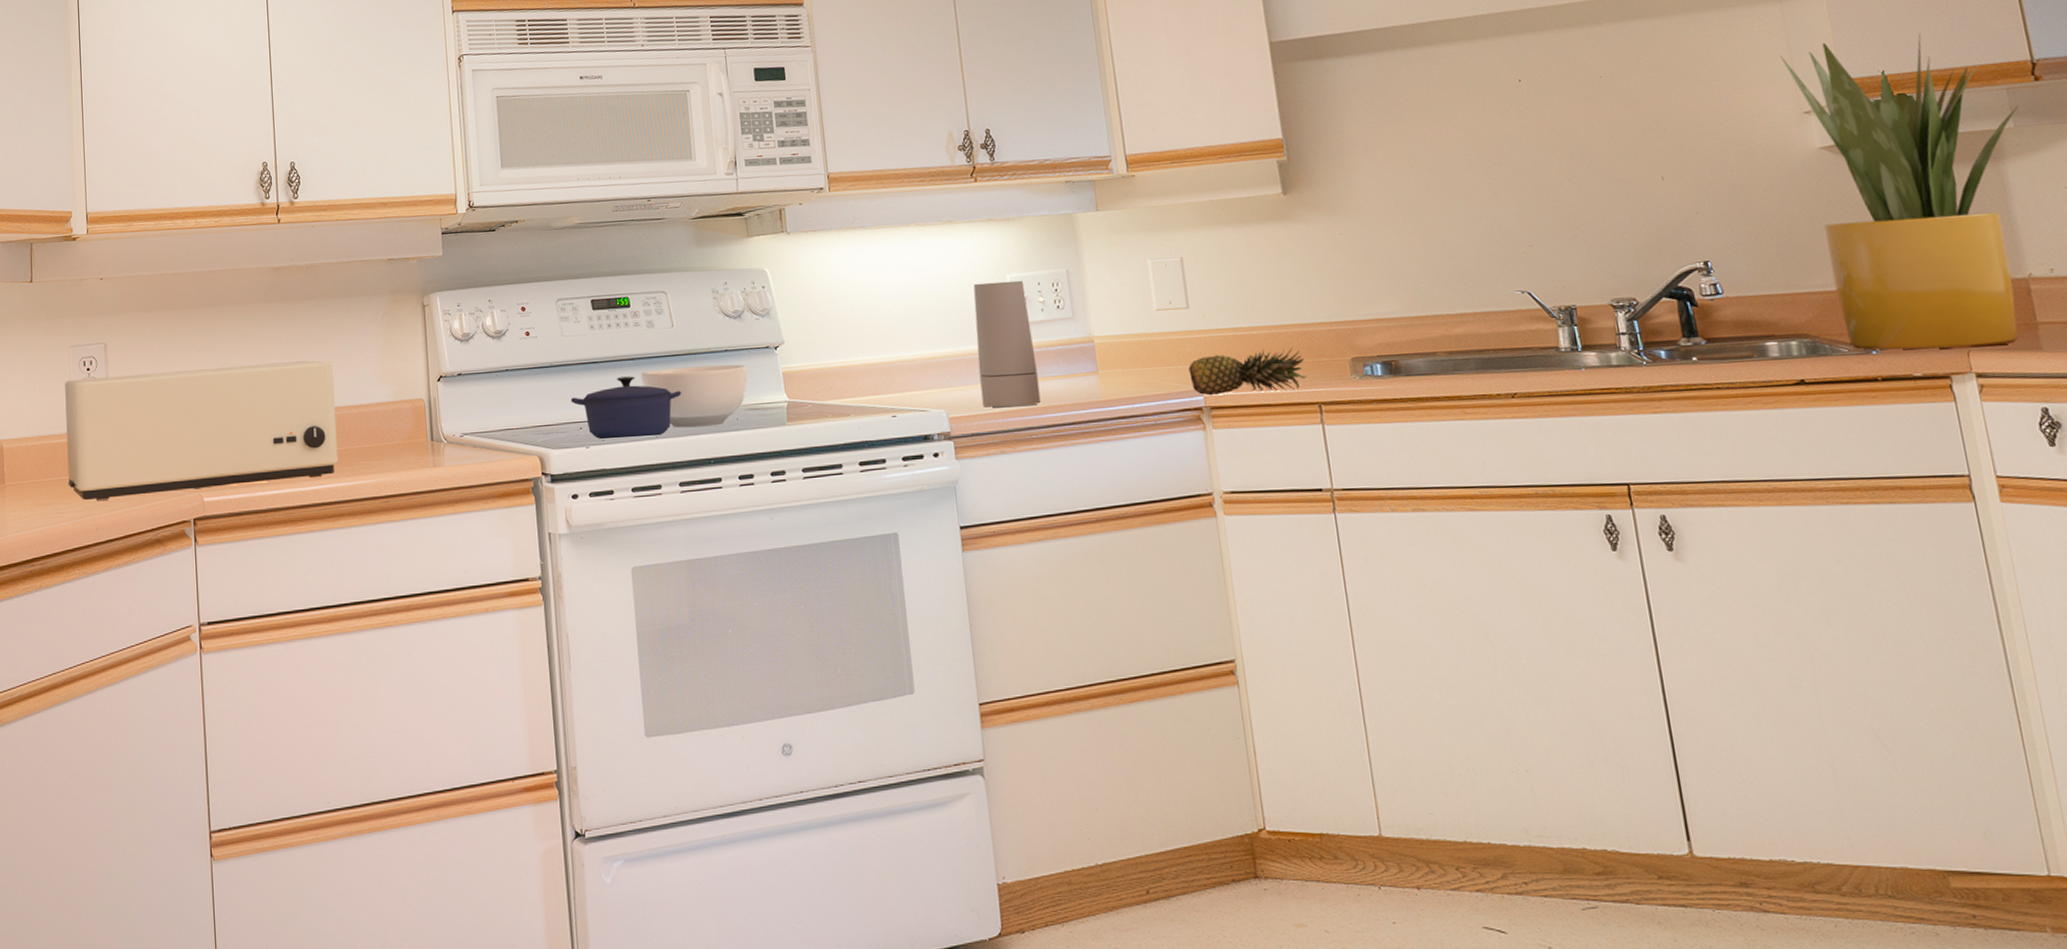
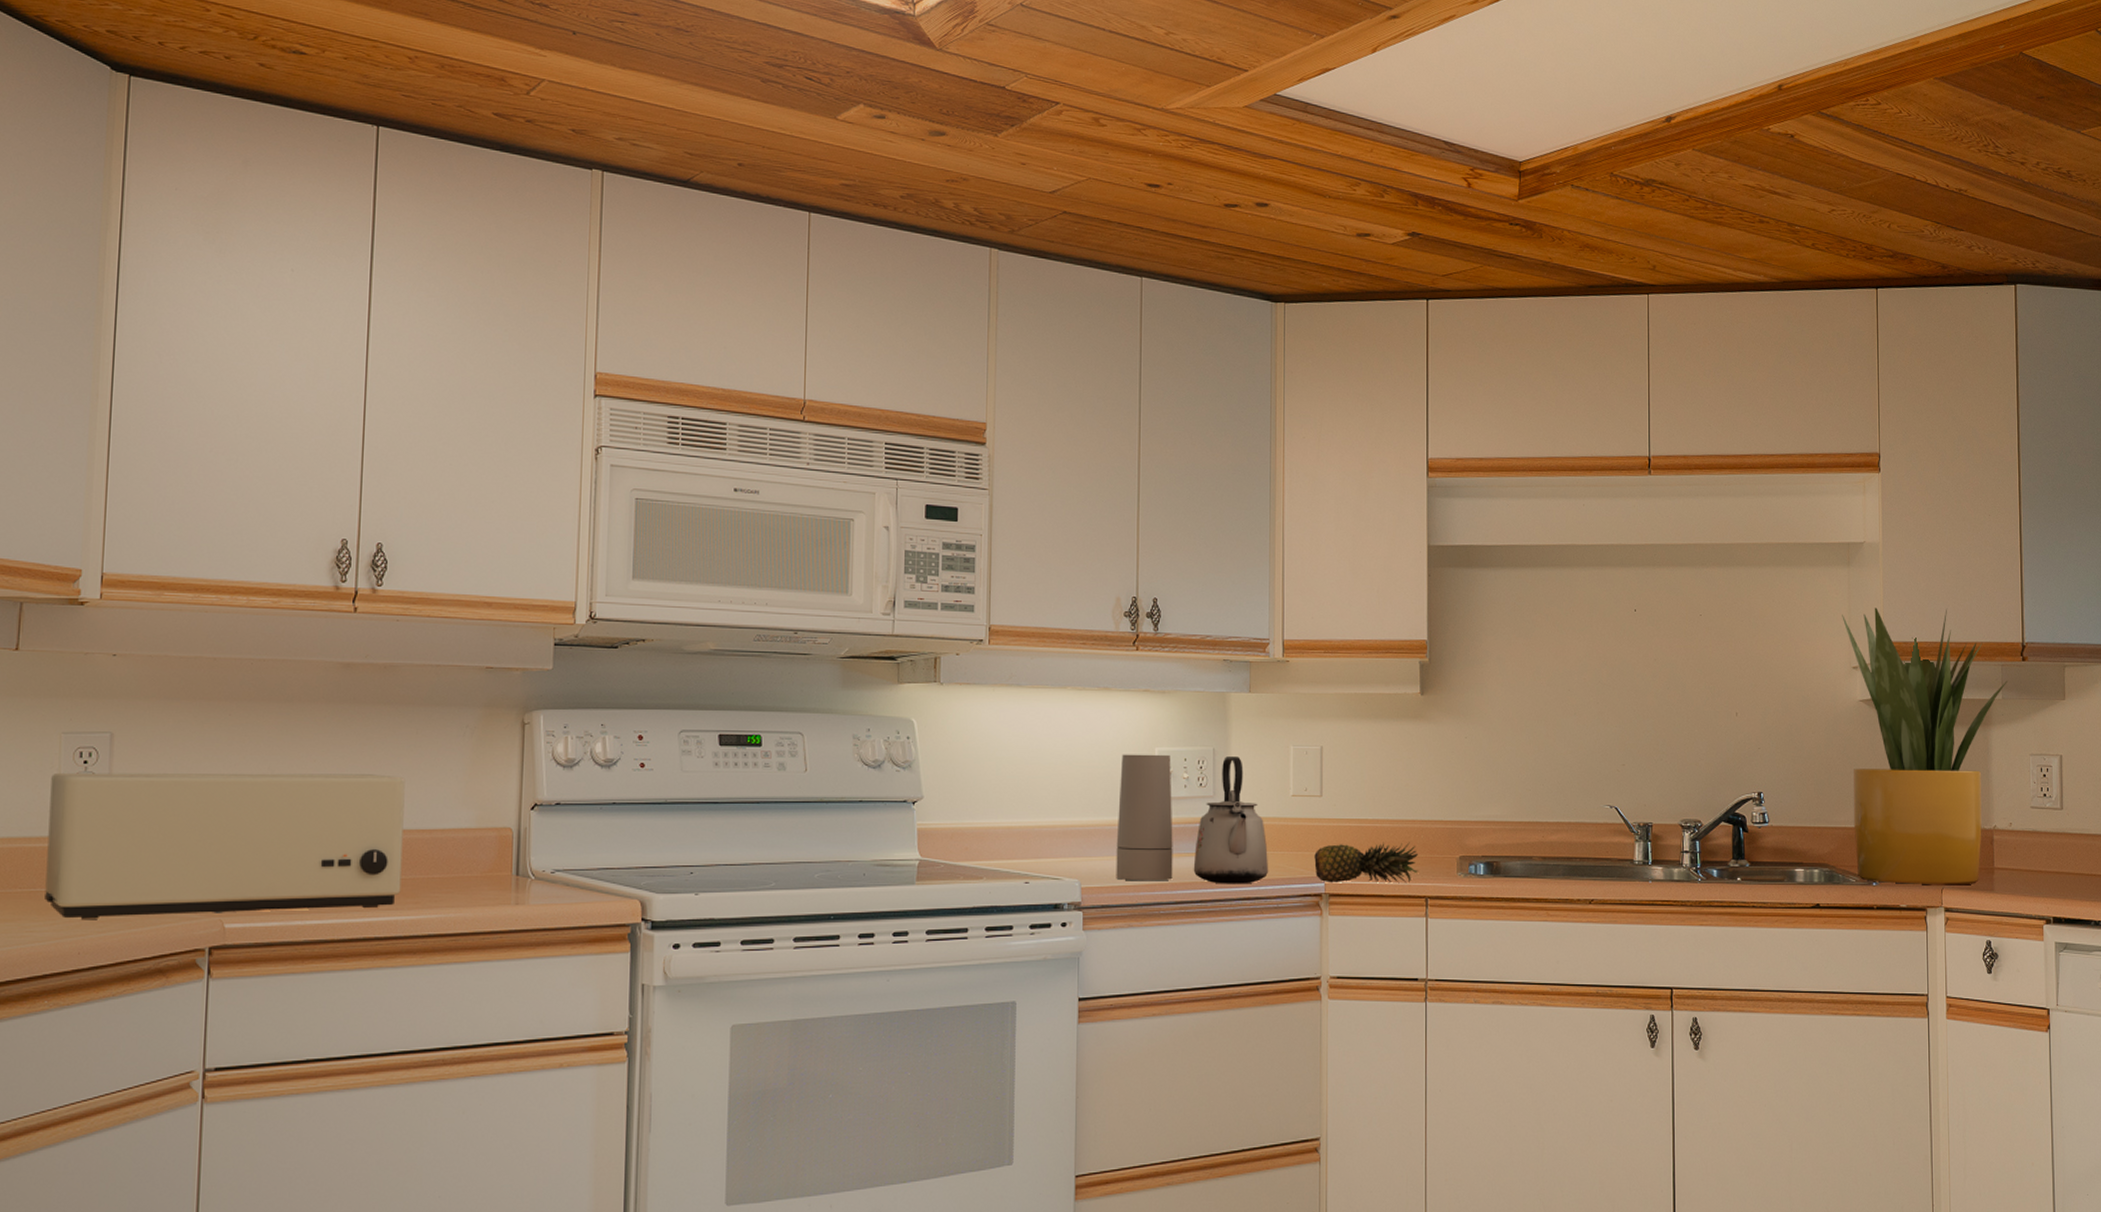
cooking pot: present [570,375,682,441] -> none [683,819,808,888]
bowl: present [640,364,747,428] -> none [764,815,880,880]
kettle: none [1060,276,1142,405] -> present [1193,756,1269,884]

